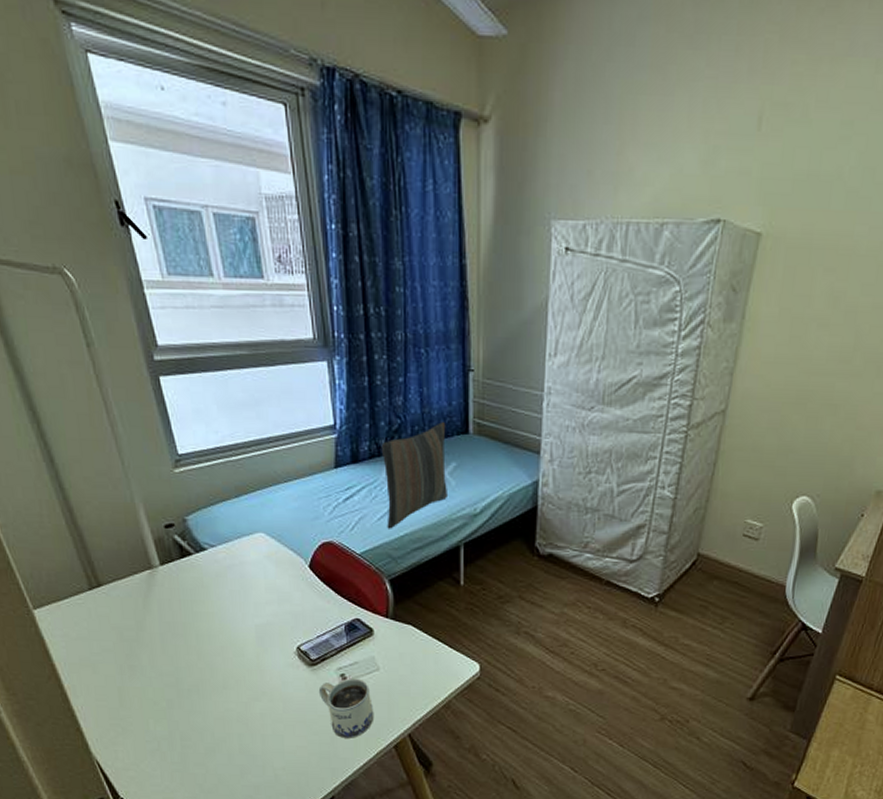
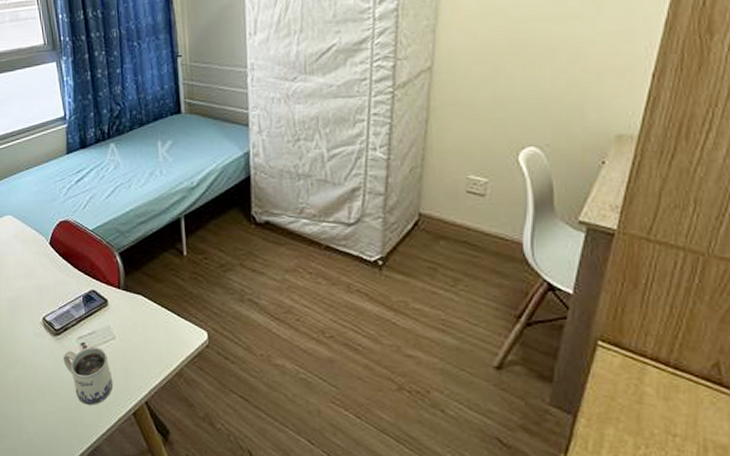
pillow: present [381,422,447,529] -> none [105,105,166,206]

